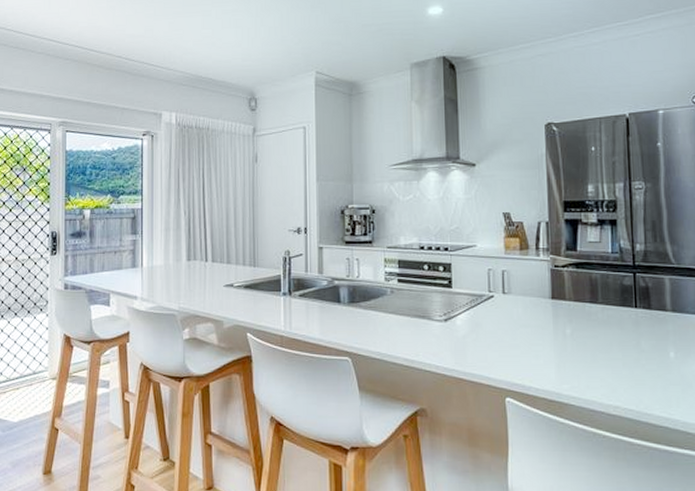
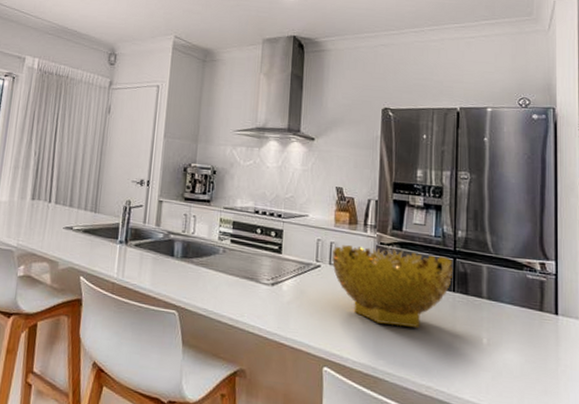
decorative bowl: none [505,270,633,349] -> present [332,245,452,328]

